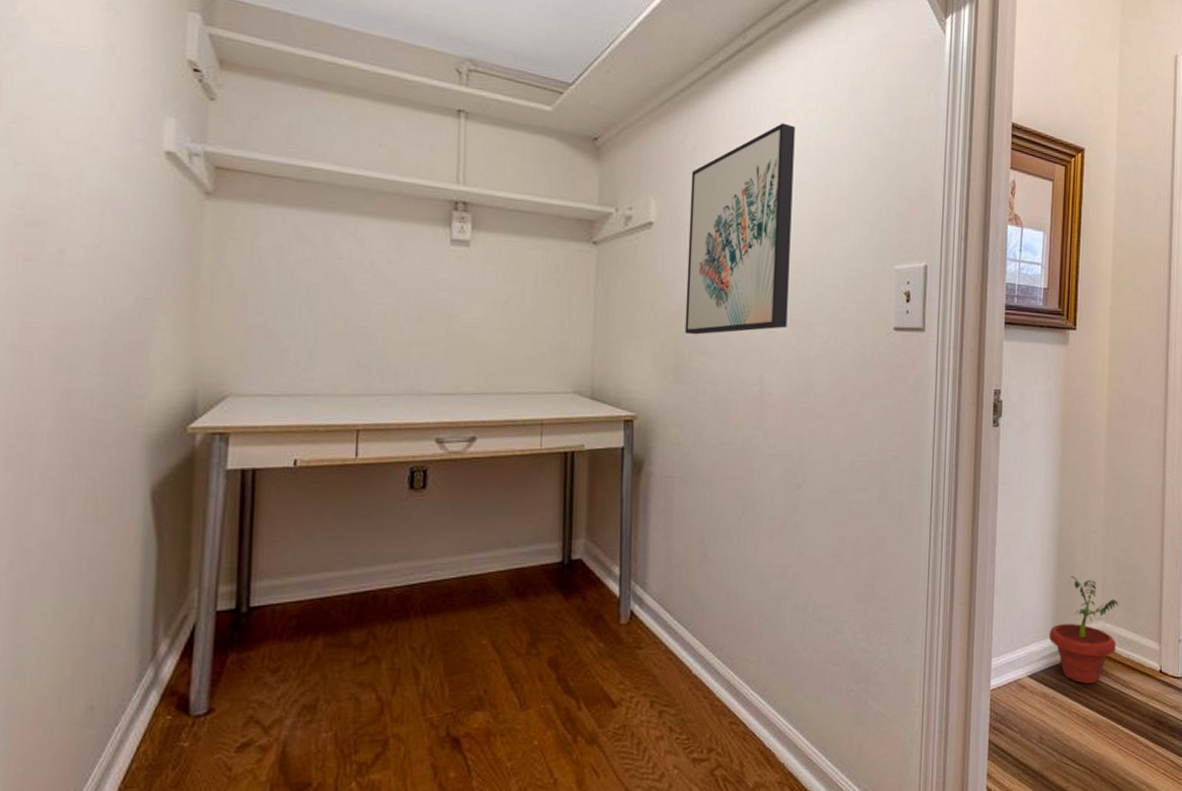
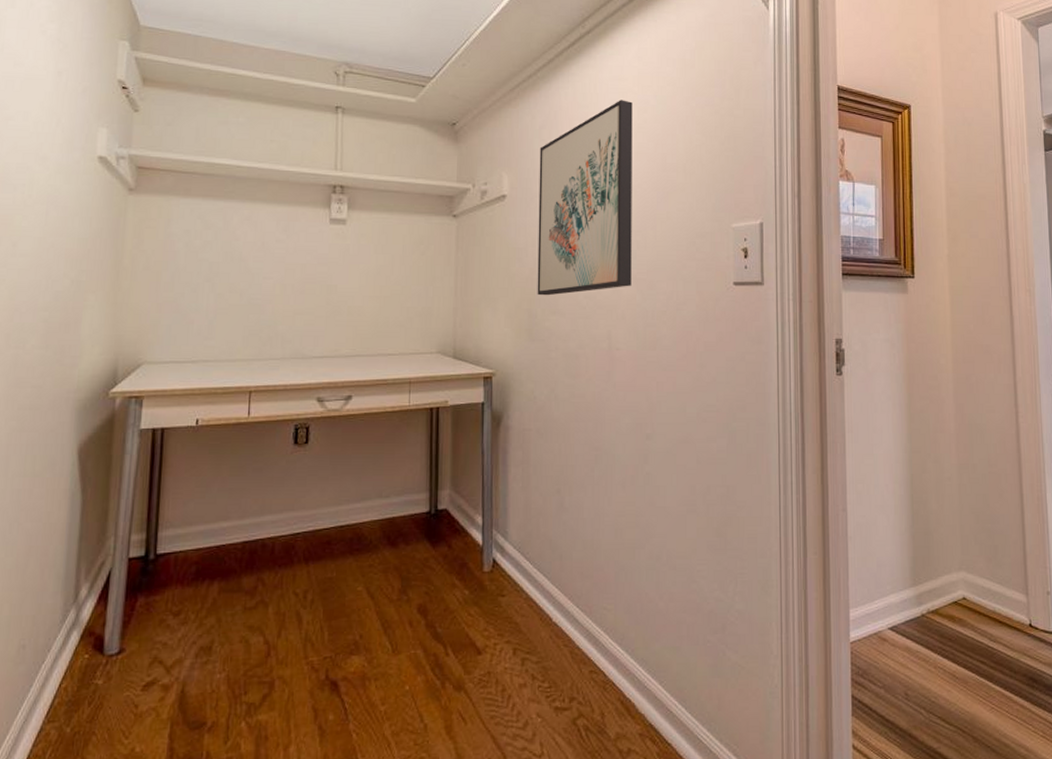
potted plant: present [1049,575,1119,684] -> none [907,524,981,637]

